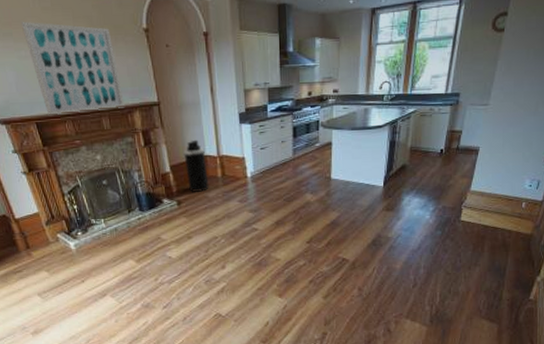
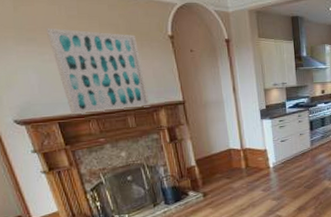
trash can: present [183,139,209,193] -> none [208,134,234,185]

